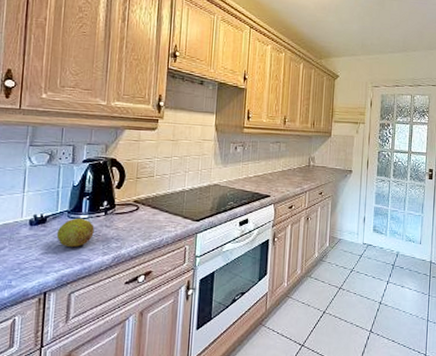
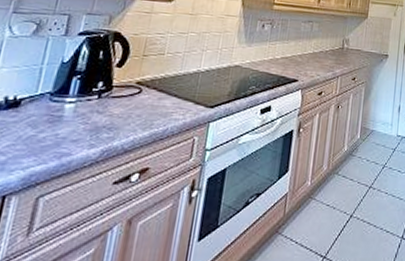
fruit: present [56,217,94,248] -> none [30,101,83,139]

